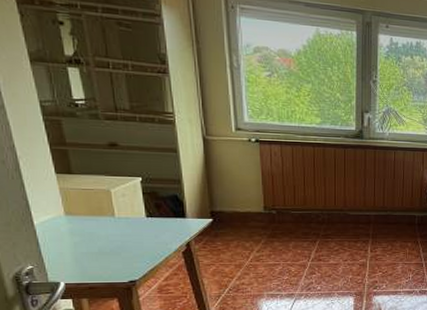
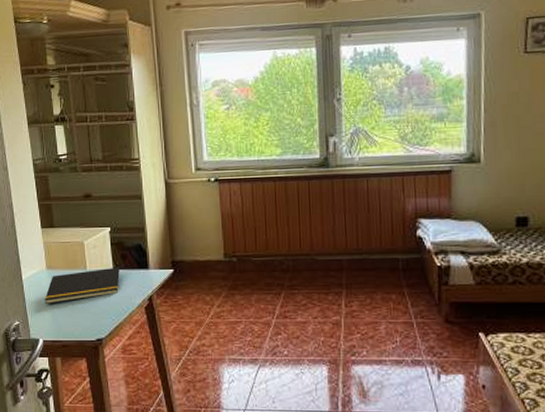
notepad: none [63,215,154,250] -> present [44,267,120,305]

